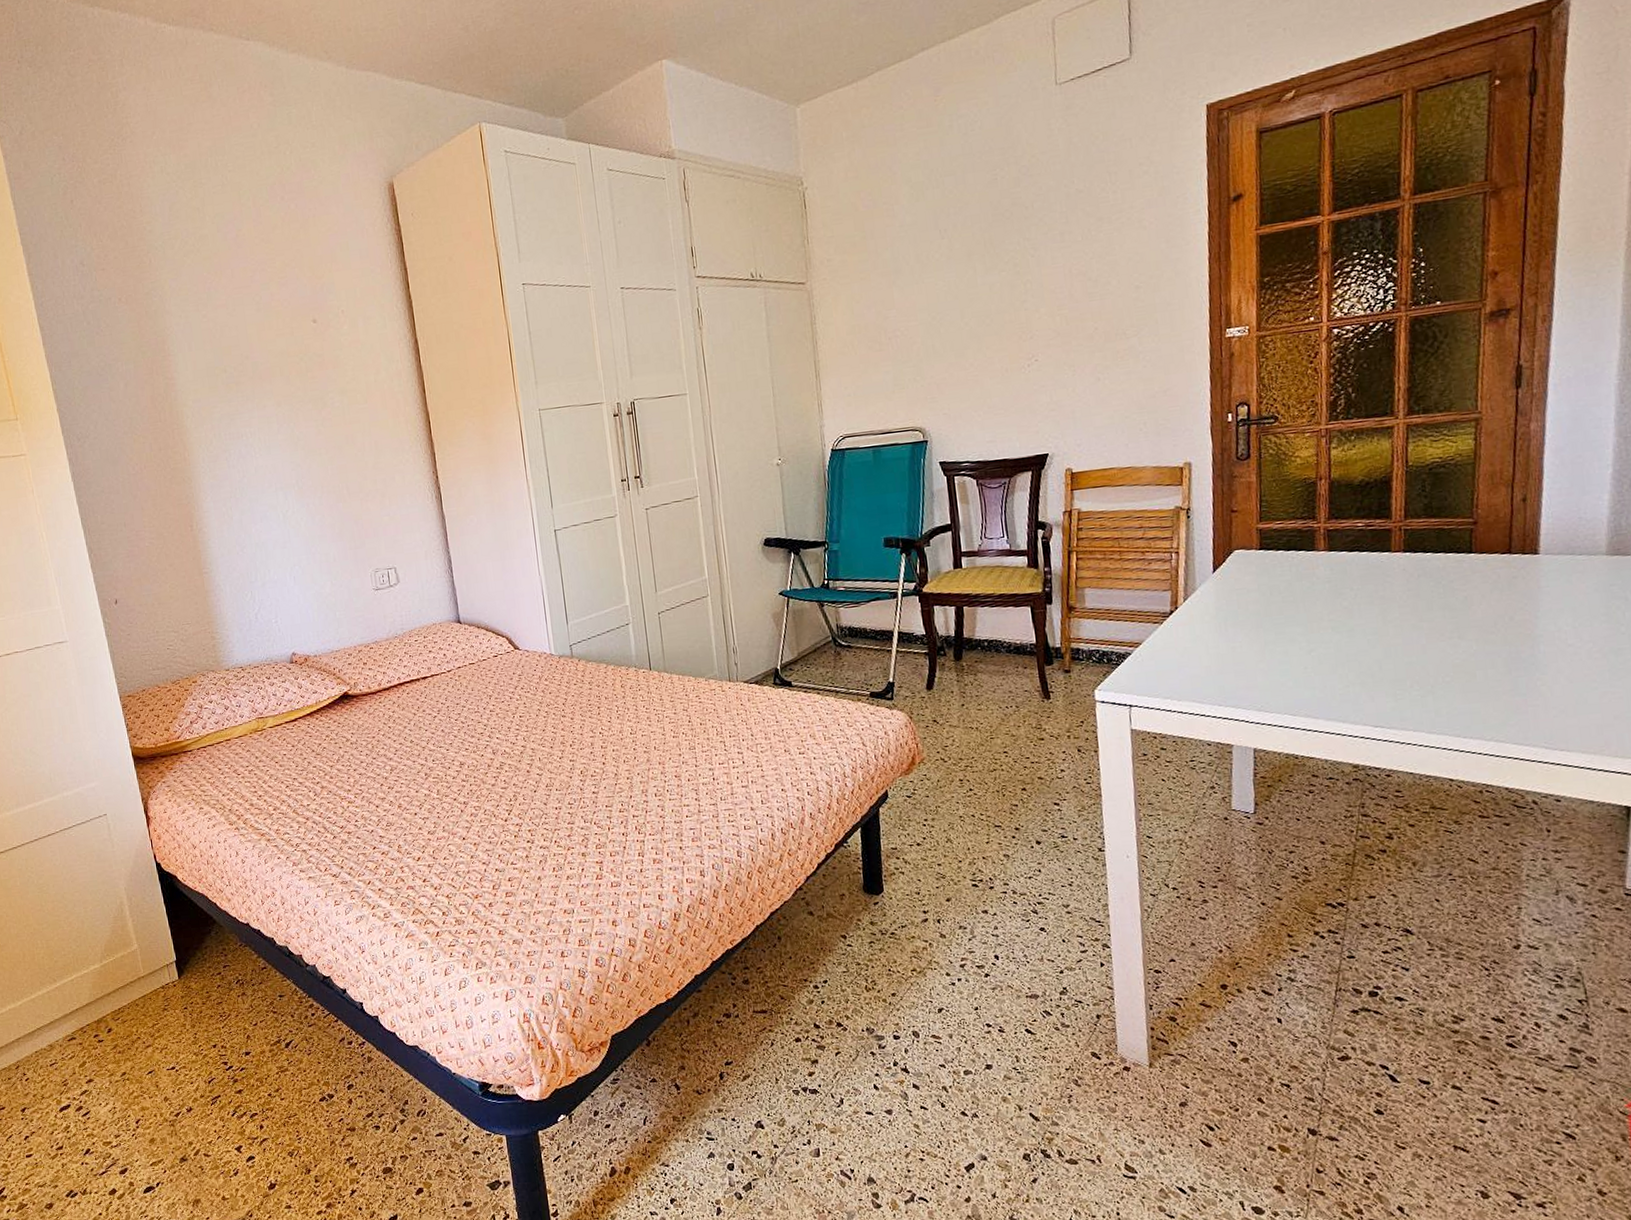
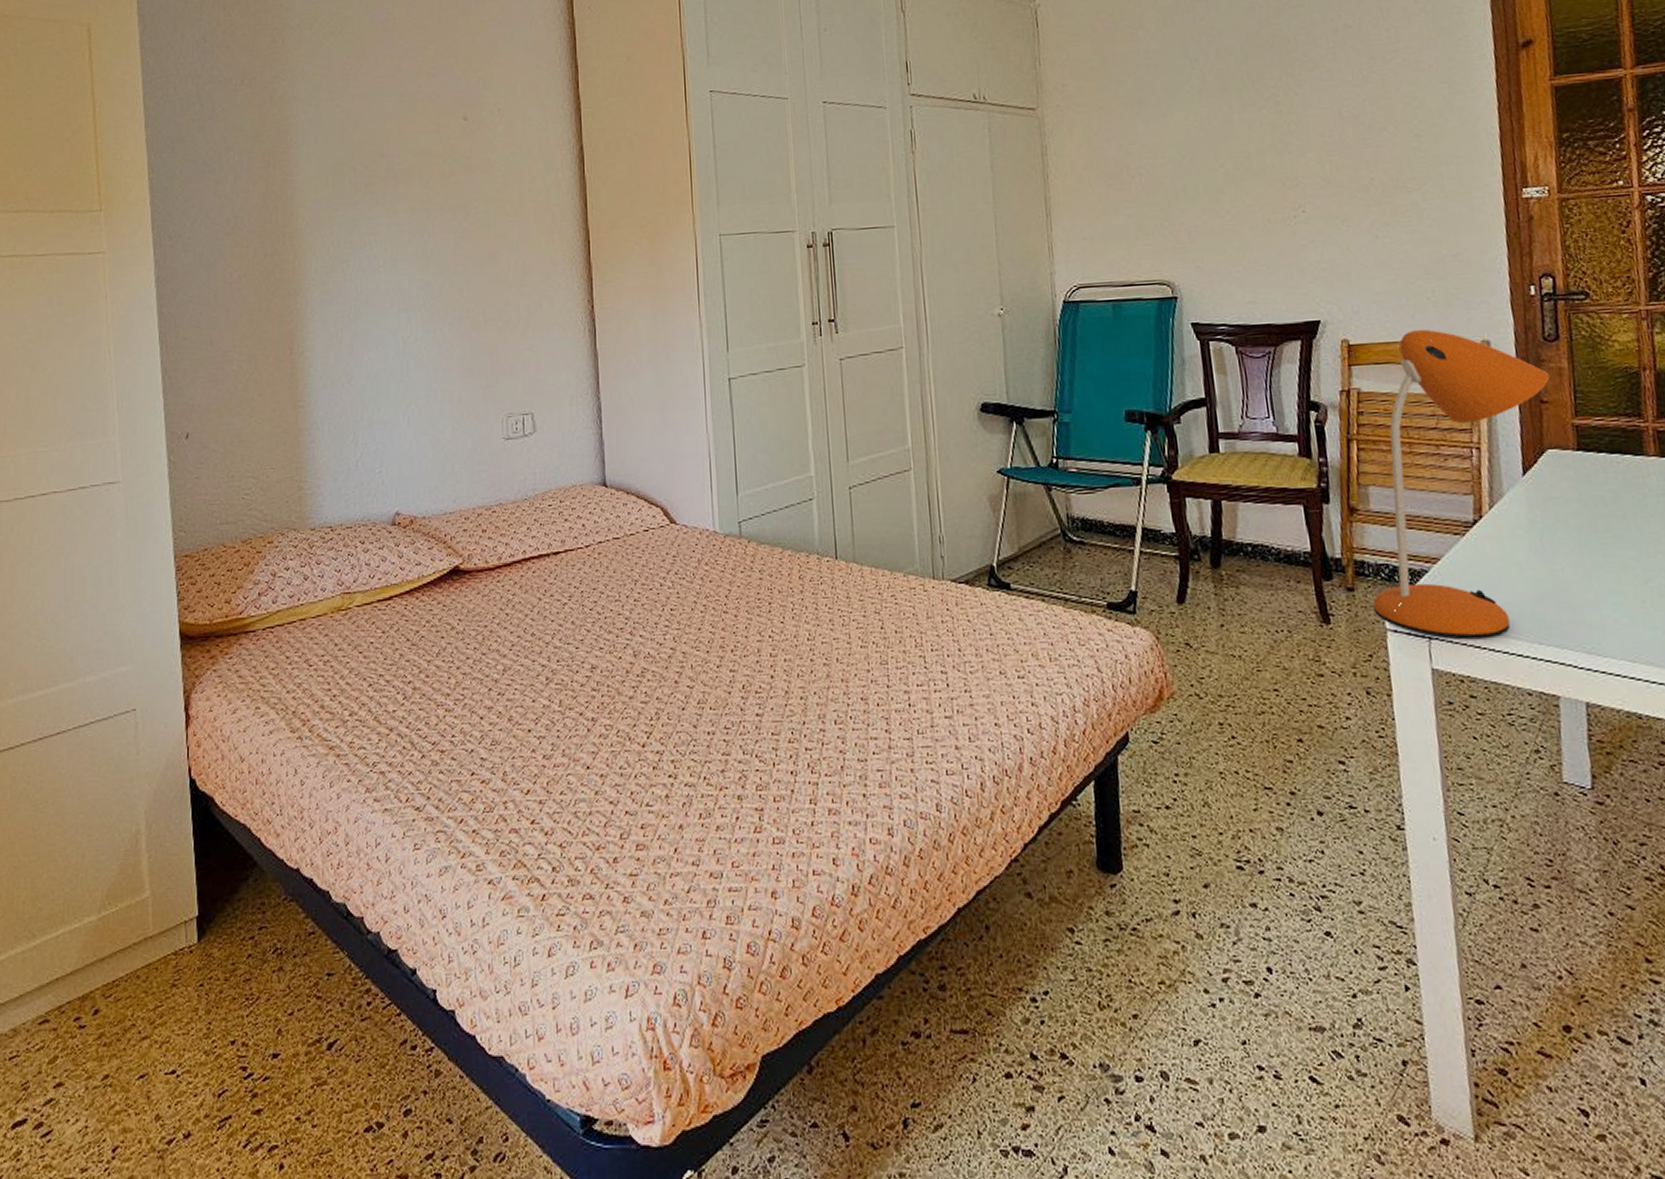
desk lamp: none [1085,456,1240,706] -> present [1373,329,1550,640]

